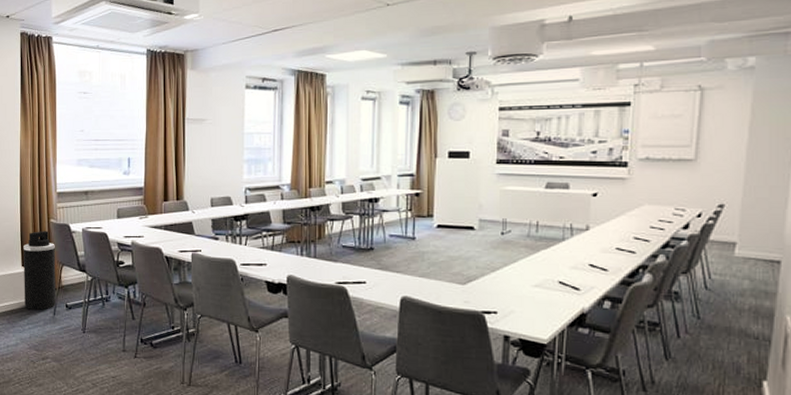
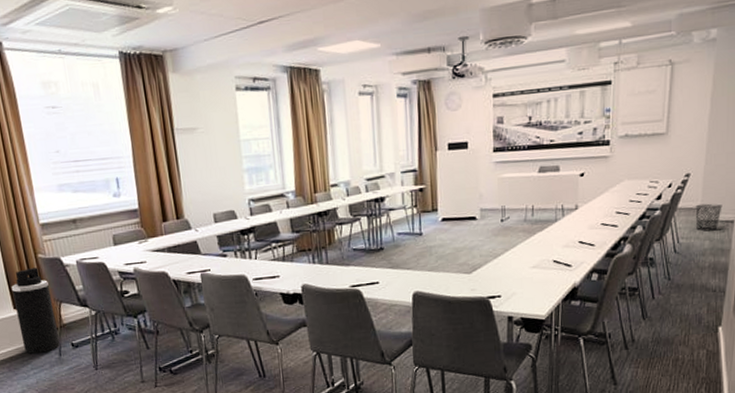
waste bin: none [731,238,766,270] -> present [695,203,723,232]

